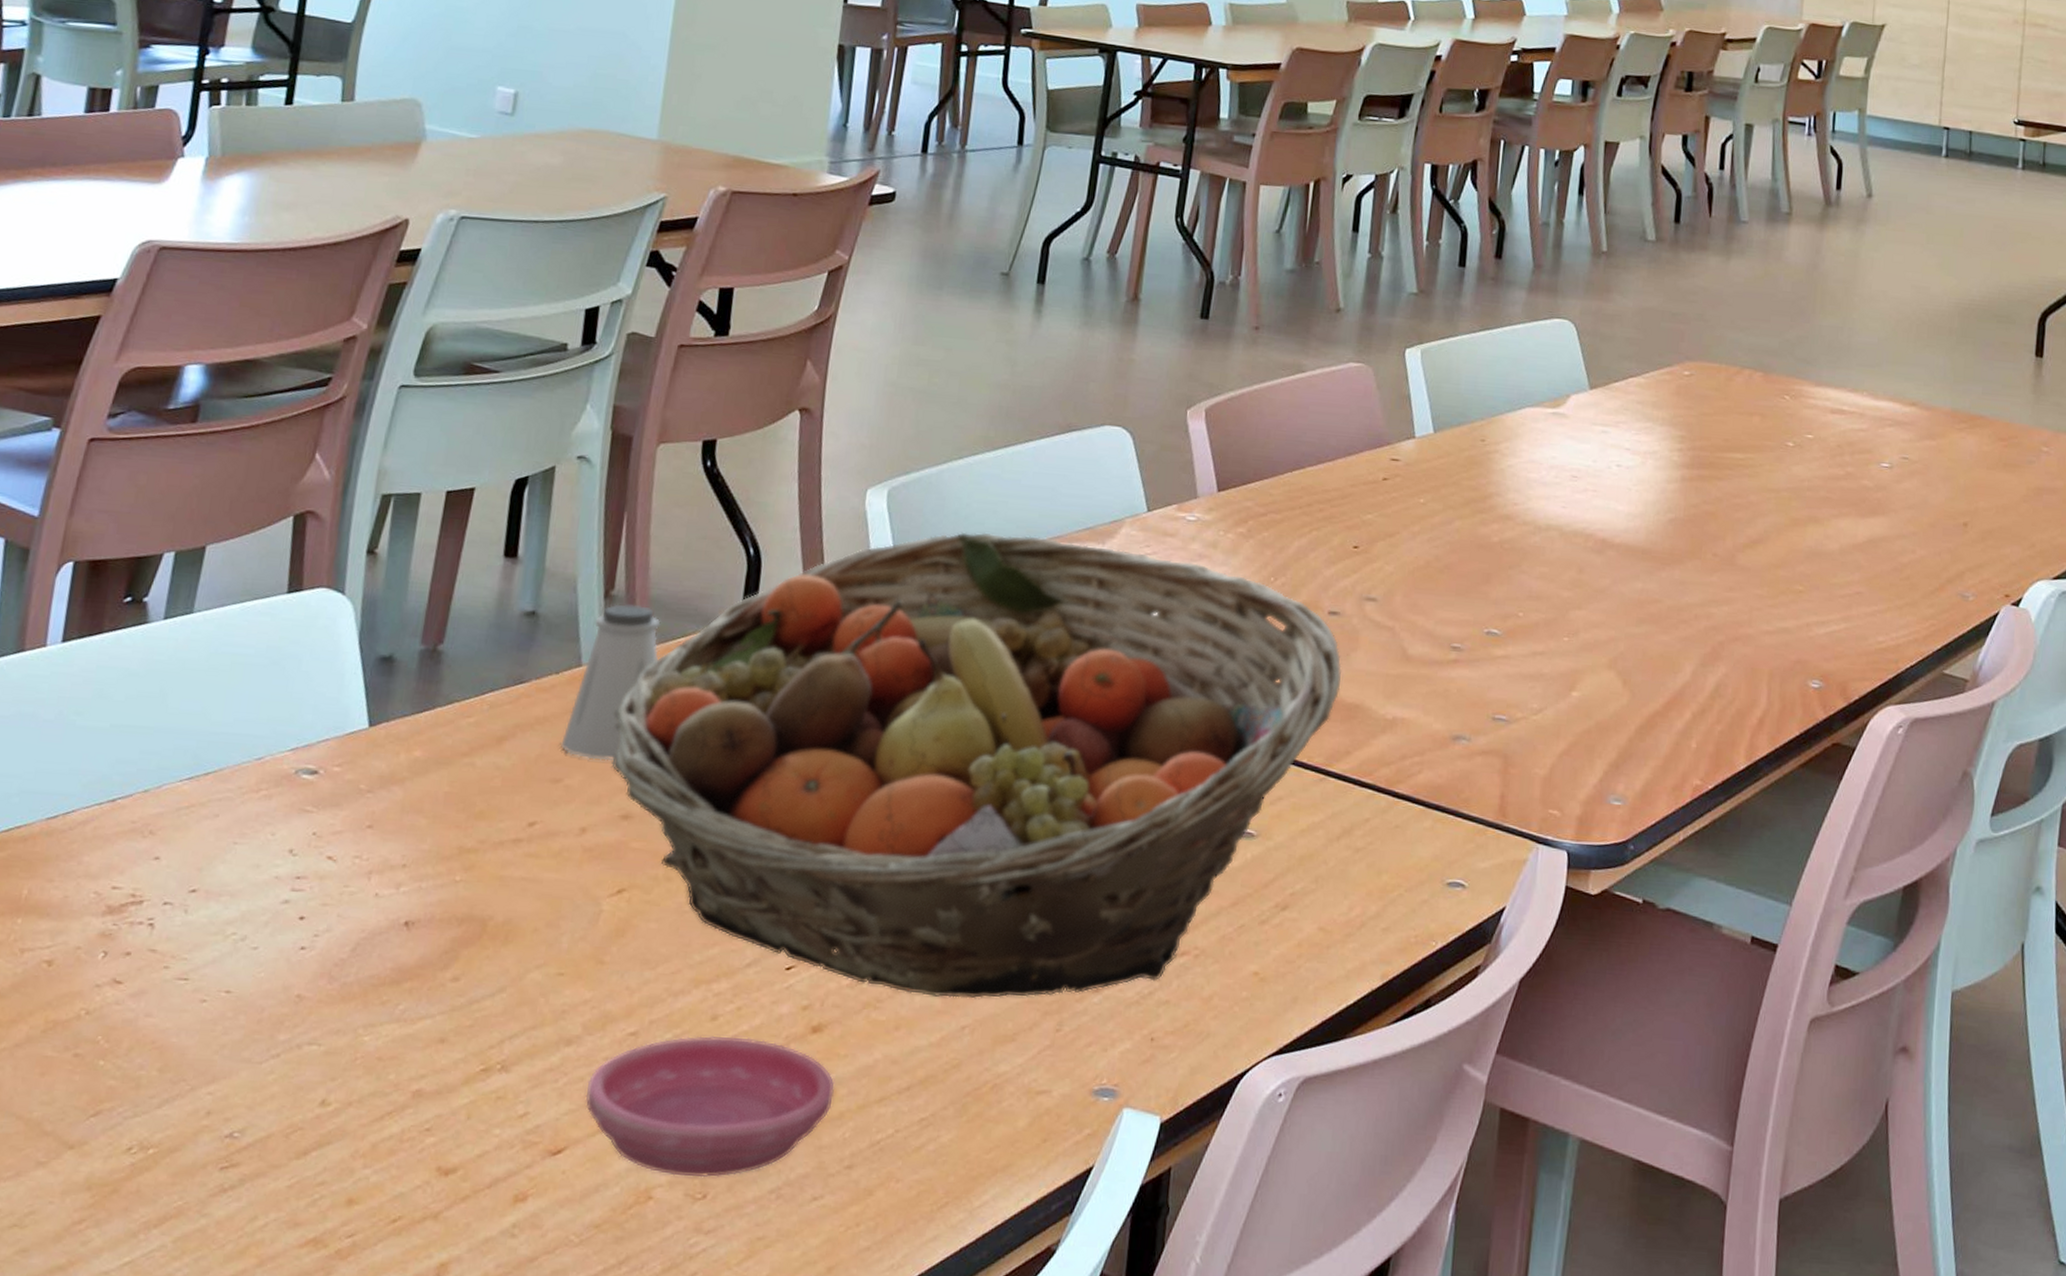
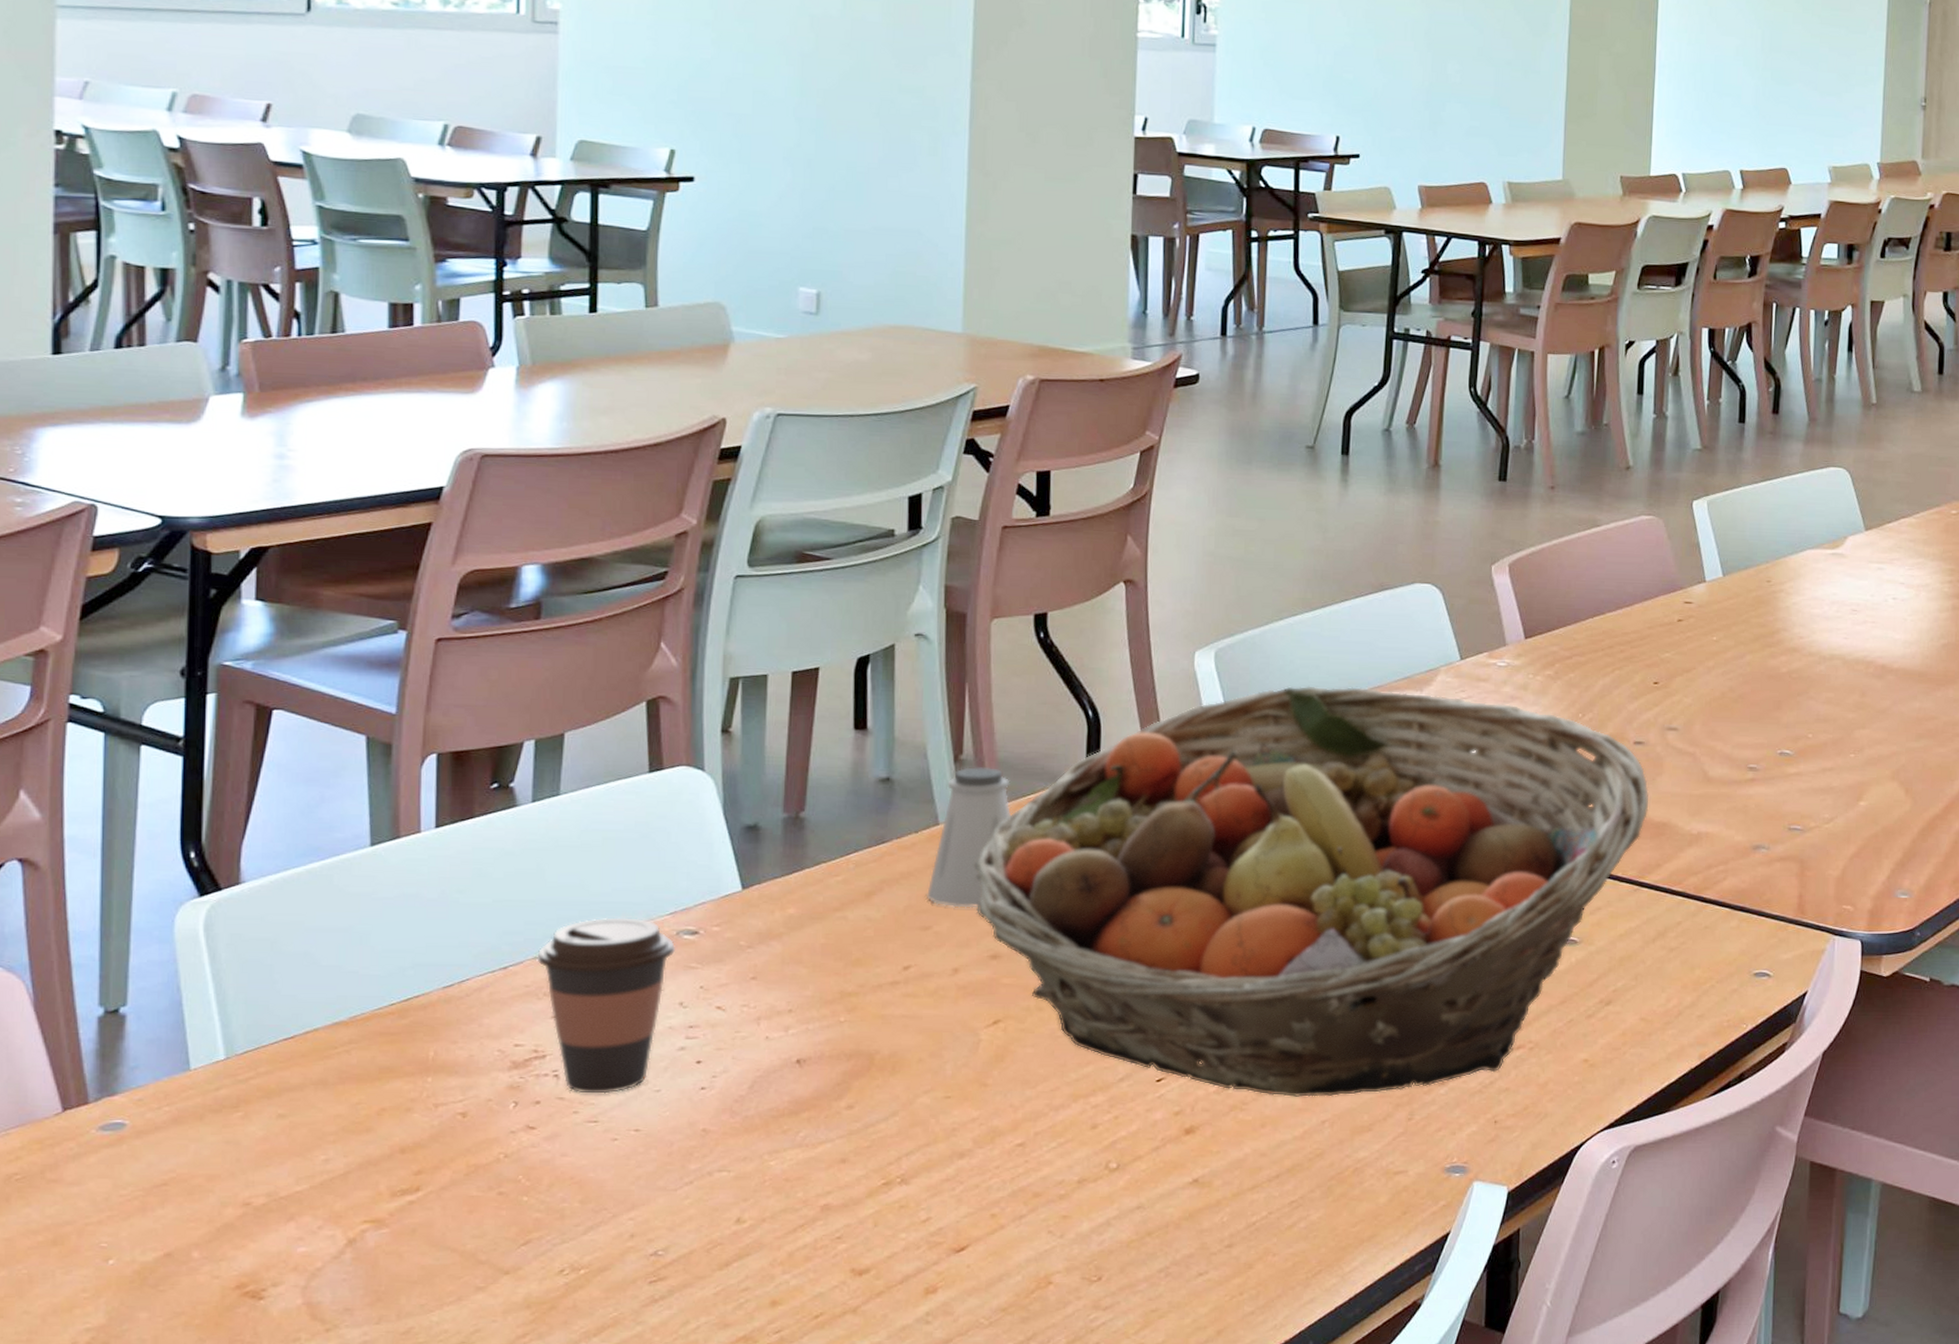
coffee cup: none [145,750,294,948] -> present [535,917,676,1094]
saucer: present [585,1036,835,1178] -> none [982,1142,1210,1263]

